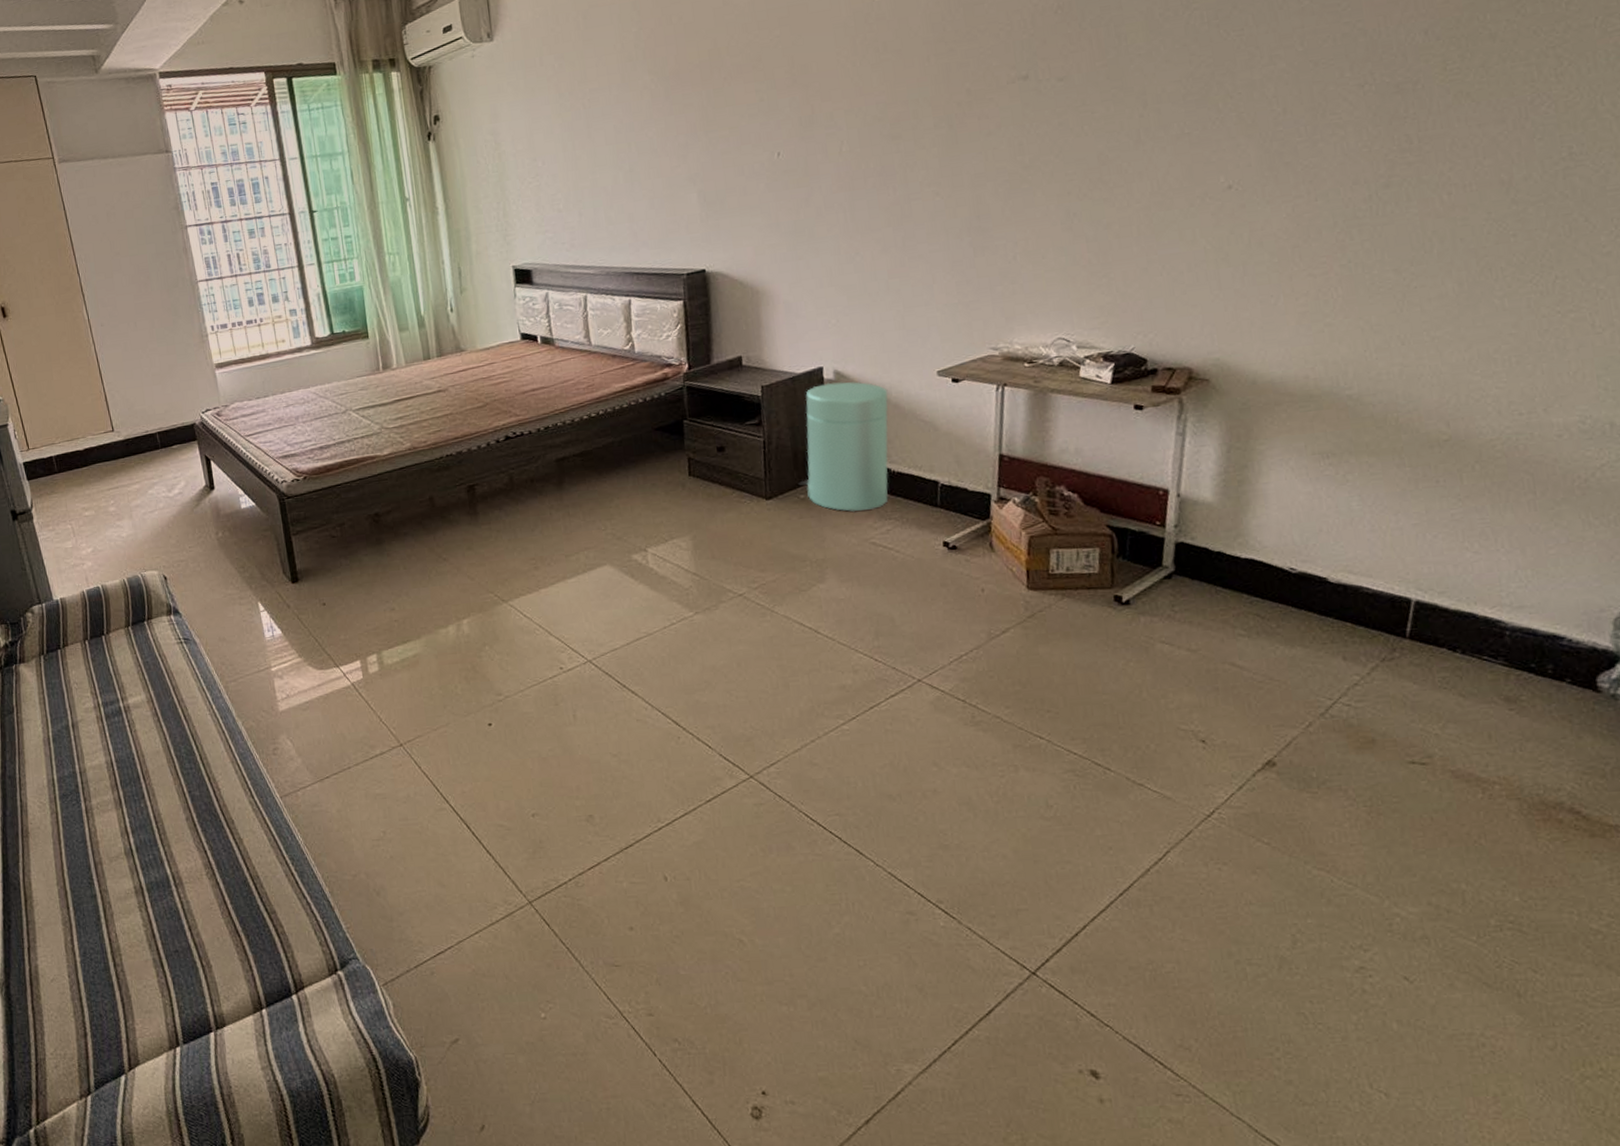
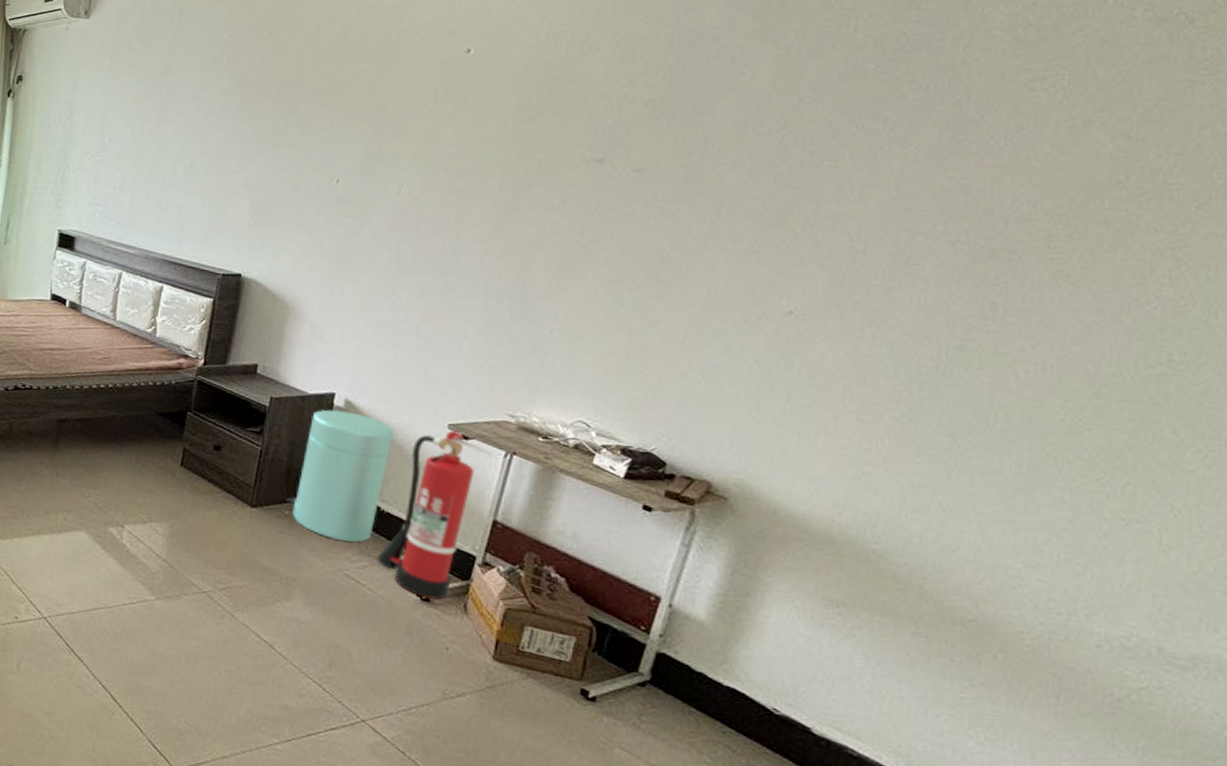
fire extinguisher: none [898,375,987,547] -> present [377,429,494,600]

